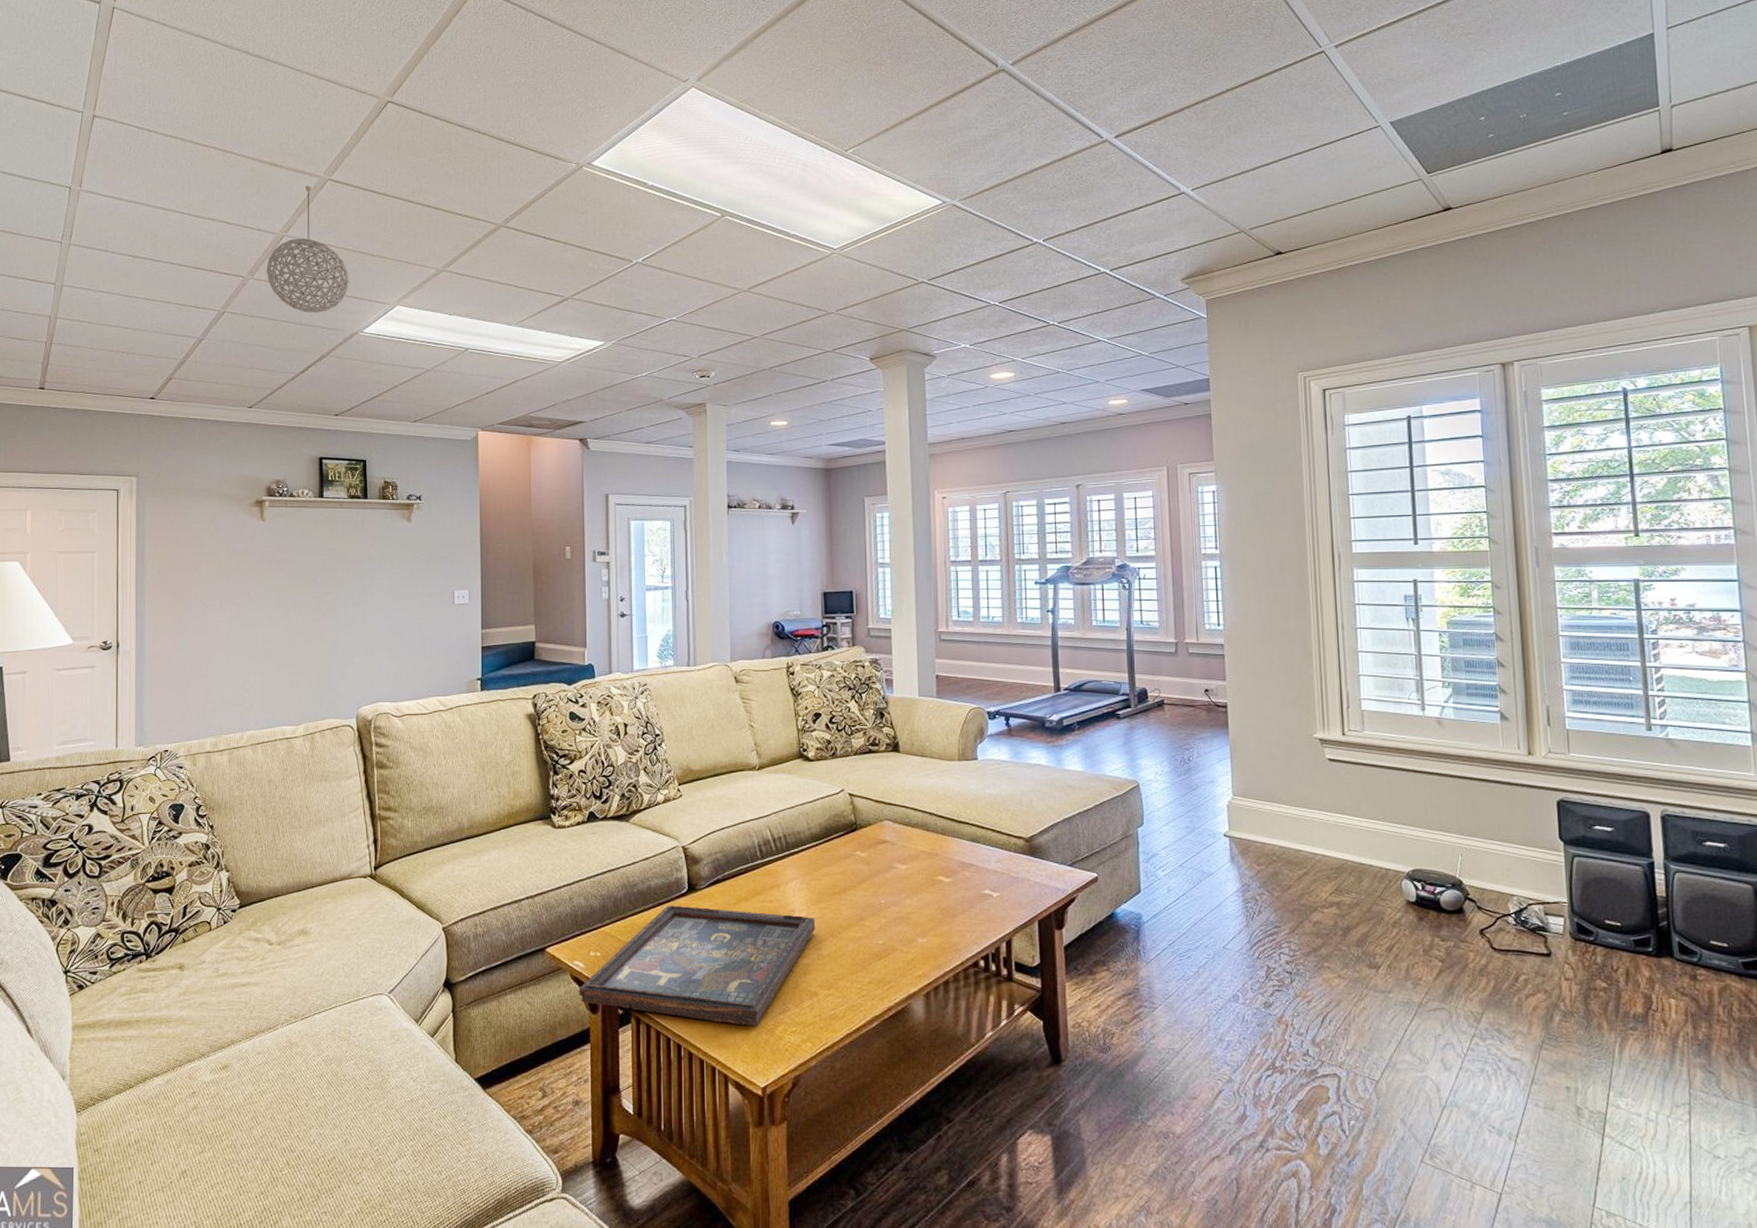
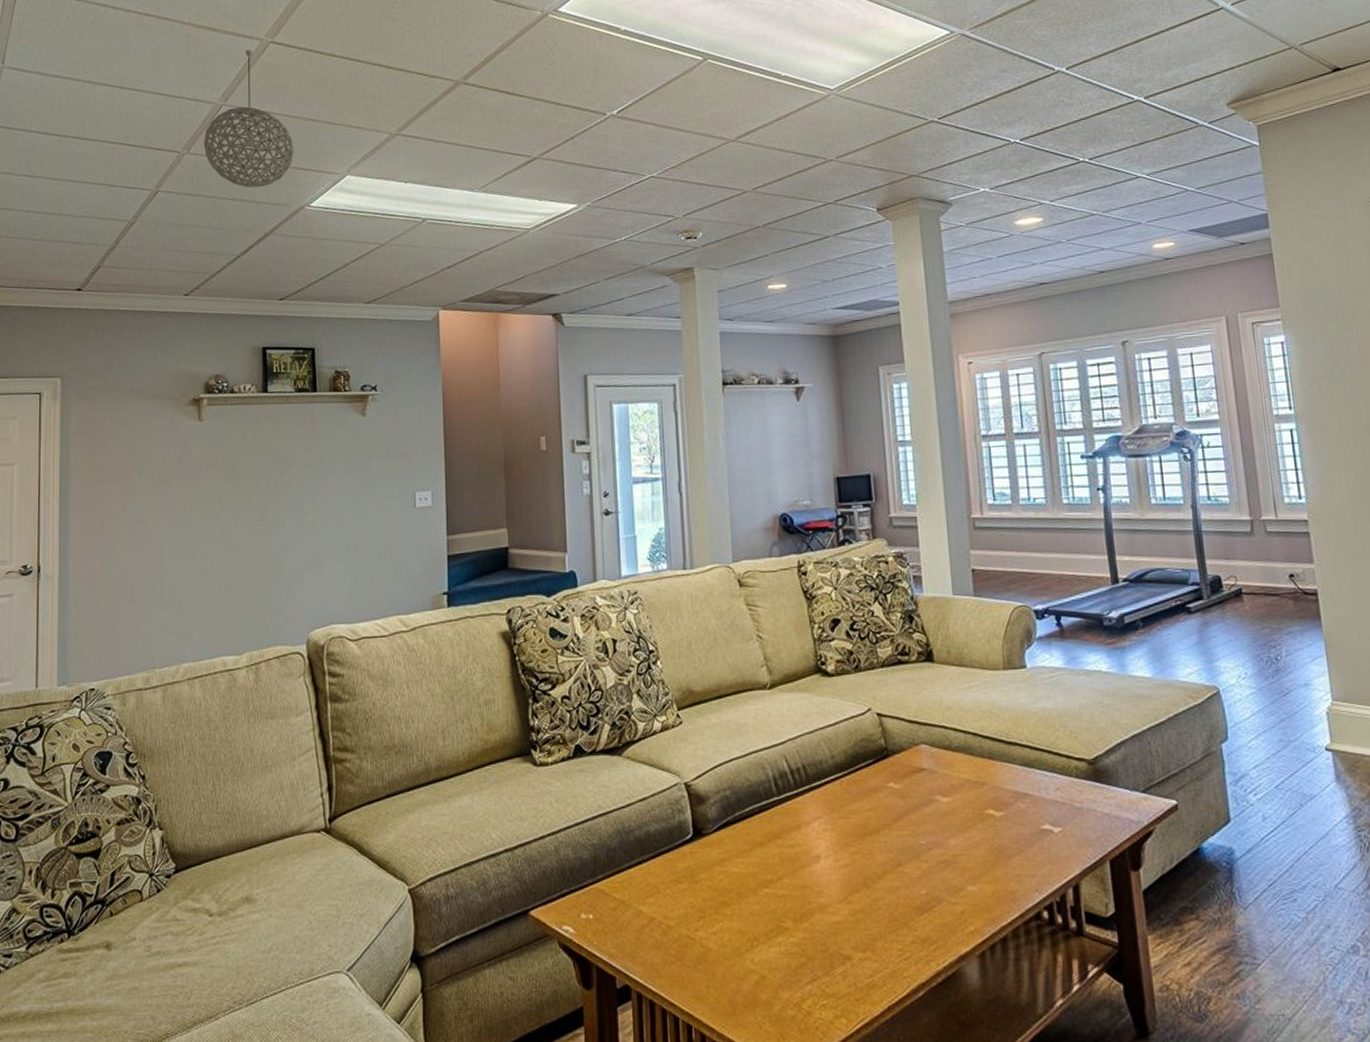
decorative tray: present [579,905,816,1026] -> none [569,854,846,1000]

